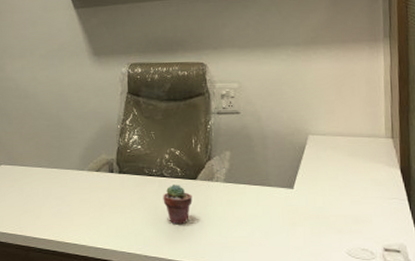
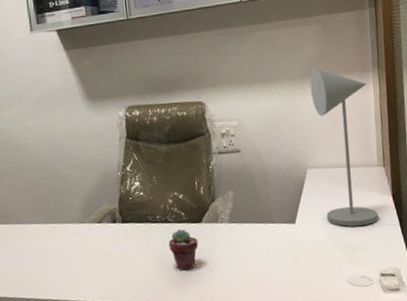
desk lamp: none [315,36,384,198] -> present [309,68,379,227]

